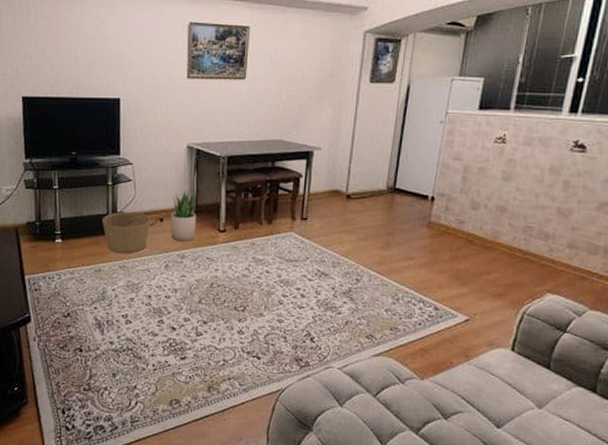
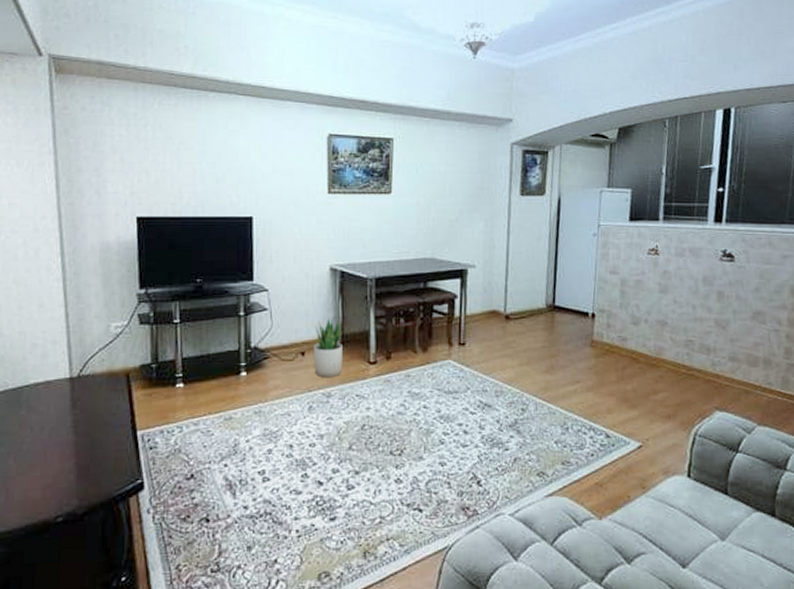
basket: present [102,211,150,253] -> none [232,346,290,395]

